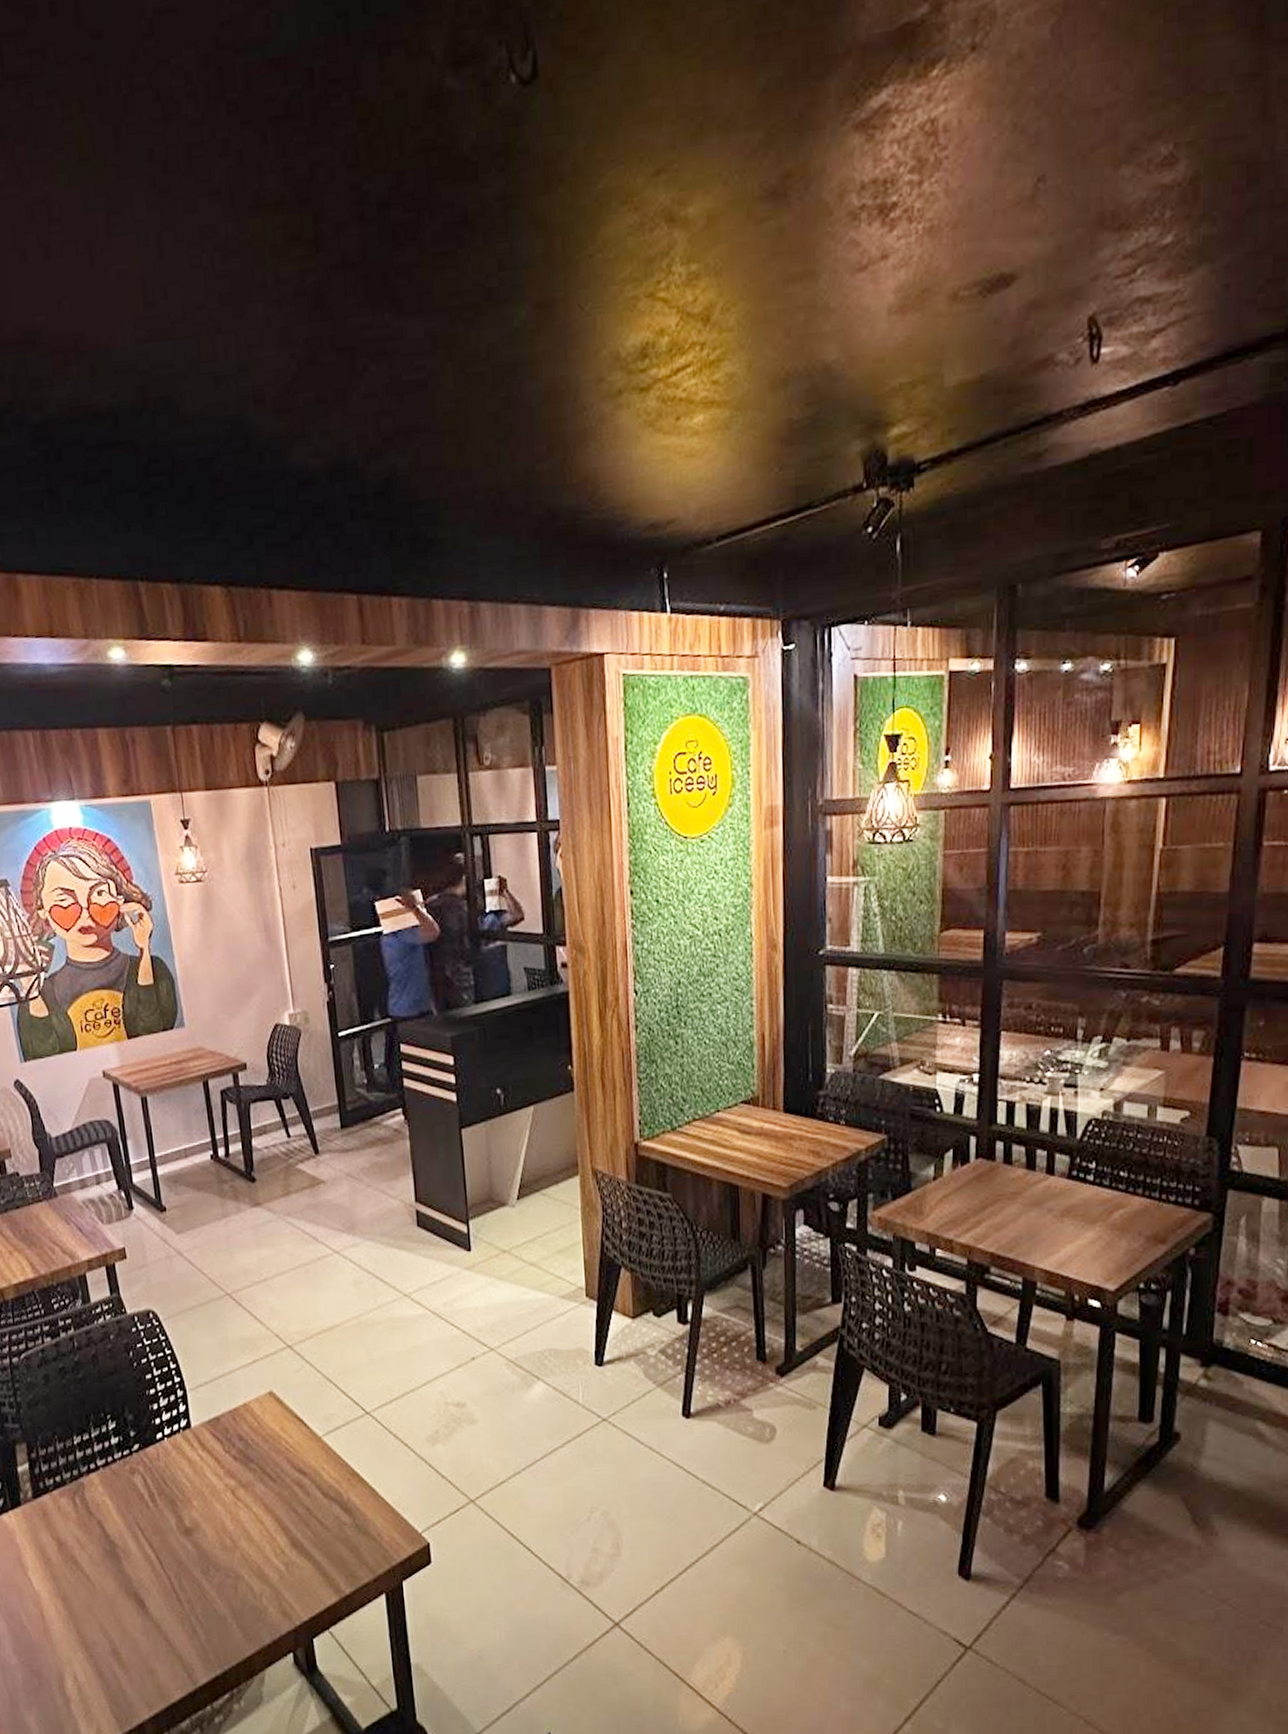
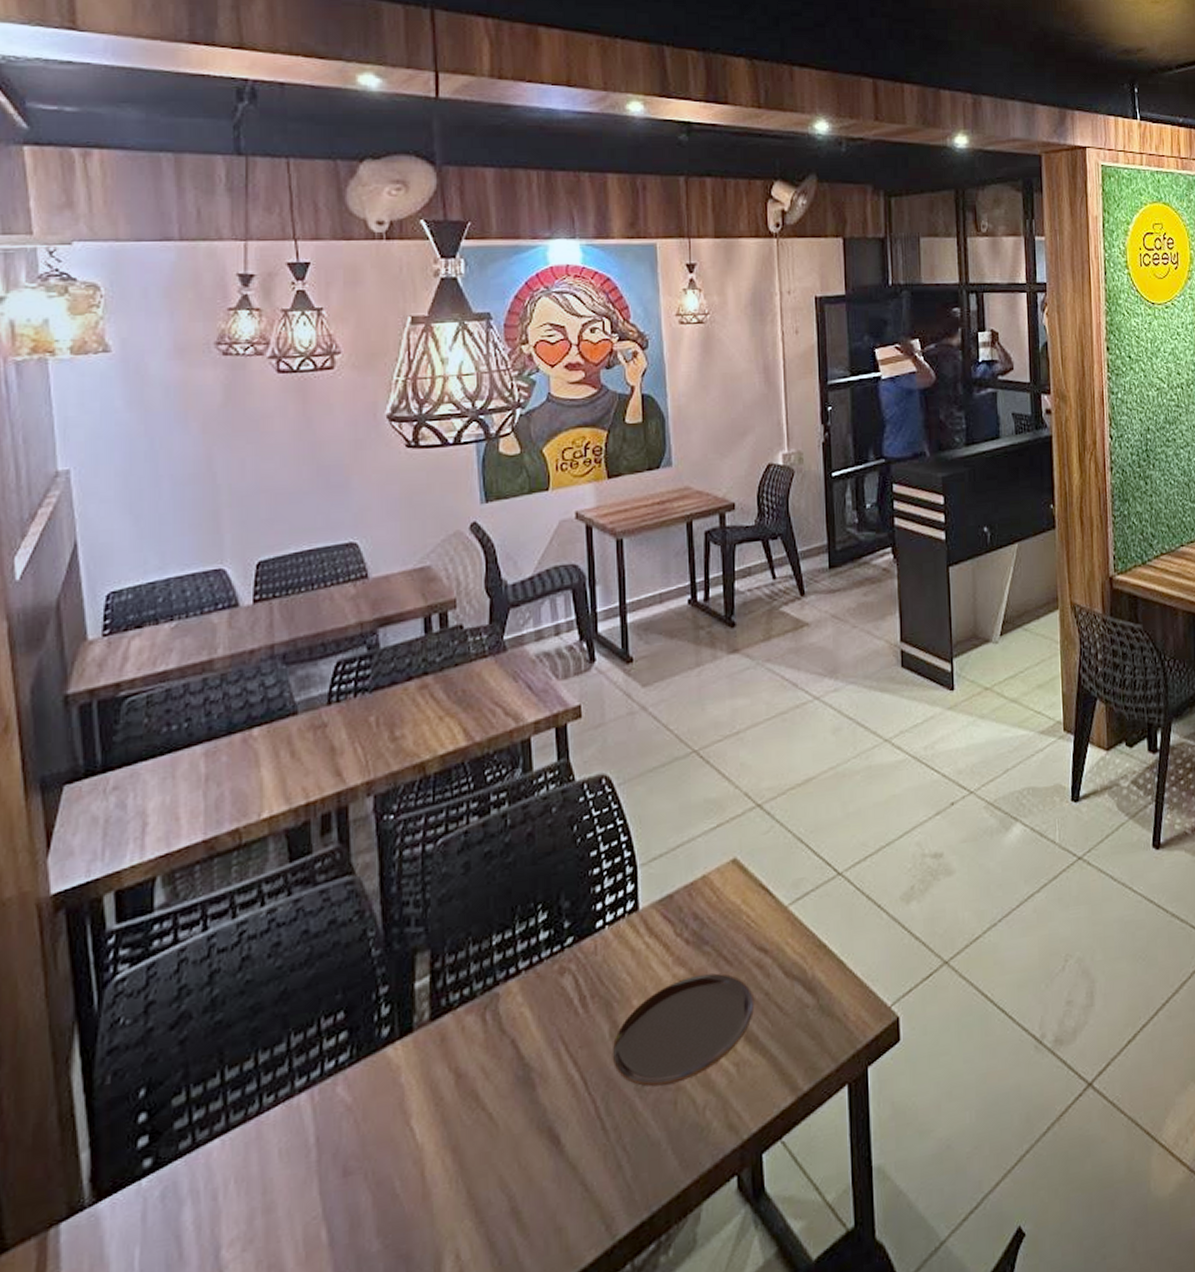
plate: none [179,1486,297,1573] -> present [612,973,754,1087]

